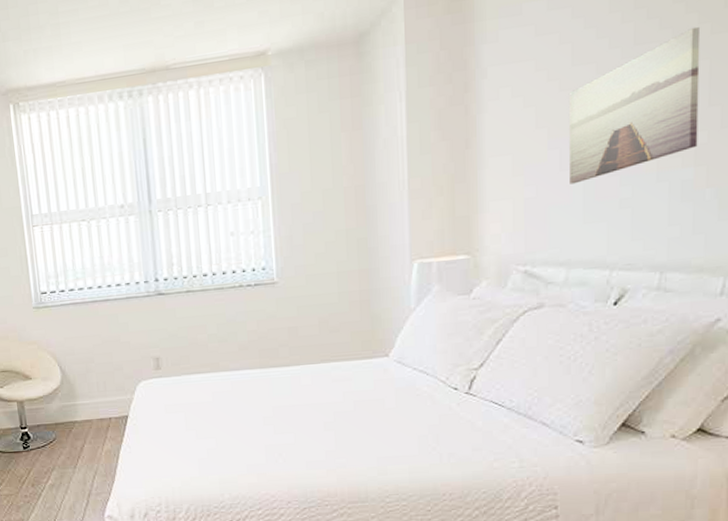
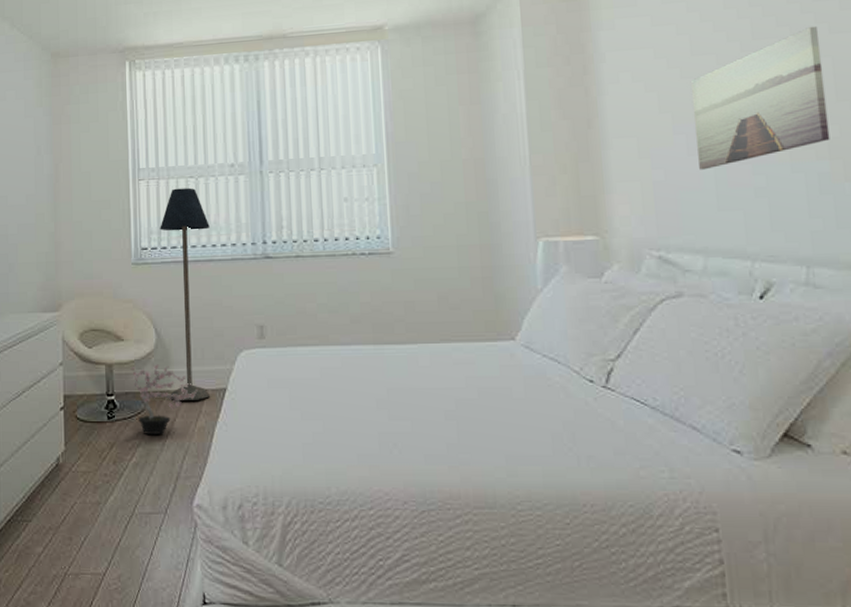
potted plant: none [40,398,102,461] -> present [131,364,198,436]
floor lamp: none [56,231,115,429] -> present [160,188,211,400]

